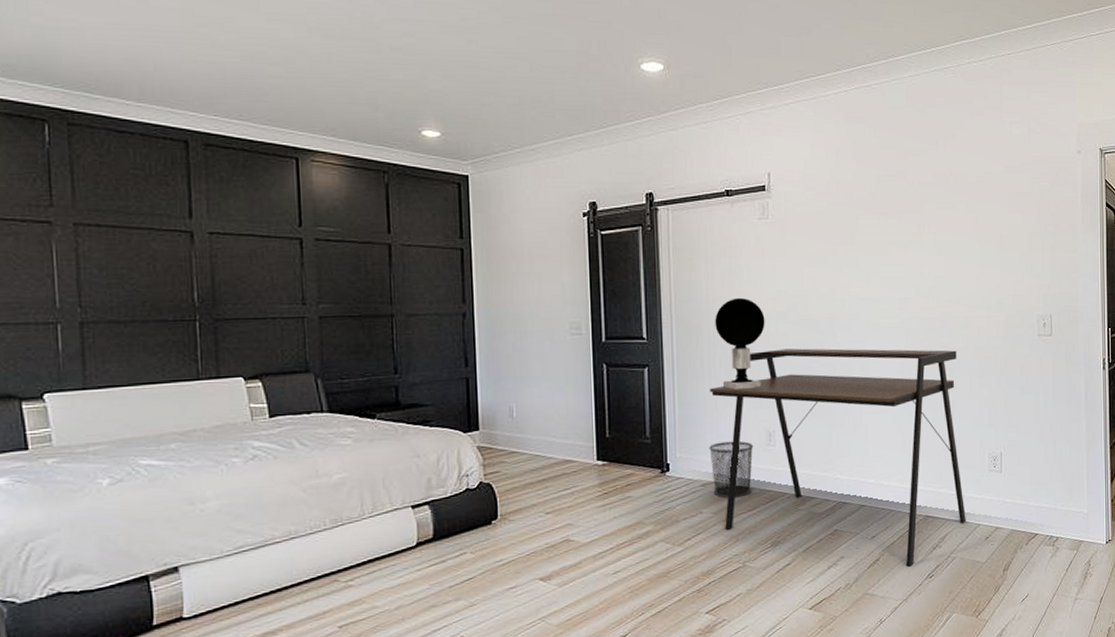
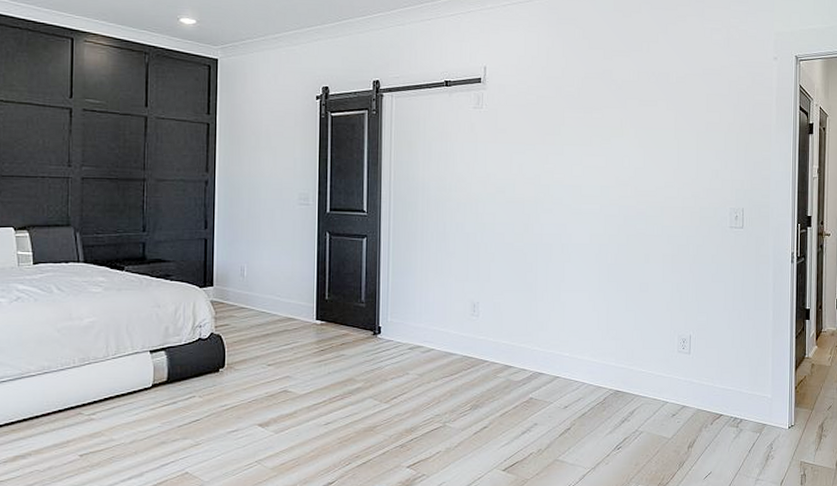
waste bin: present [709,441,754,498] -> none [418,310,459,362]
desk: present [710,348,966,567] -> none [421,227,654,437]
table lamp: present [715,297,765,391] -> none [429,178,475,263]

